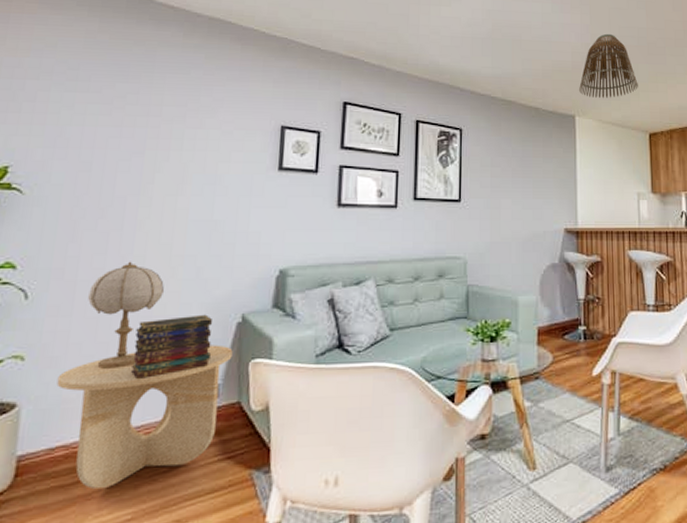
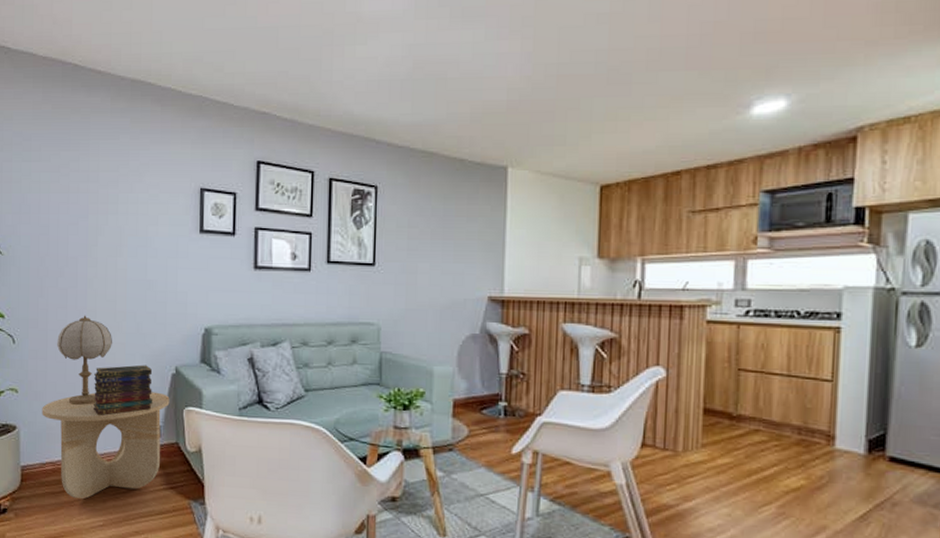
lamp shade: present [579,33,638,98] -> none [514,61,591,144]

